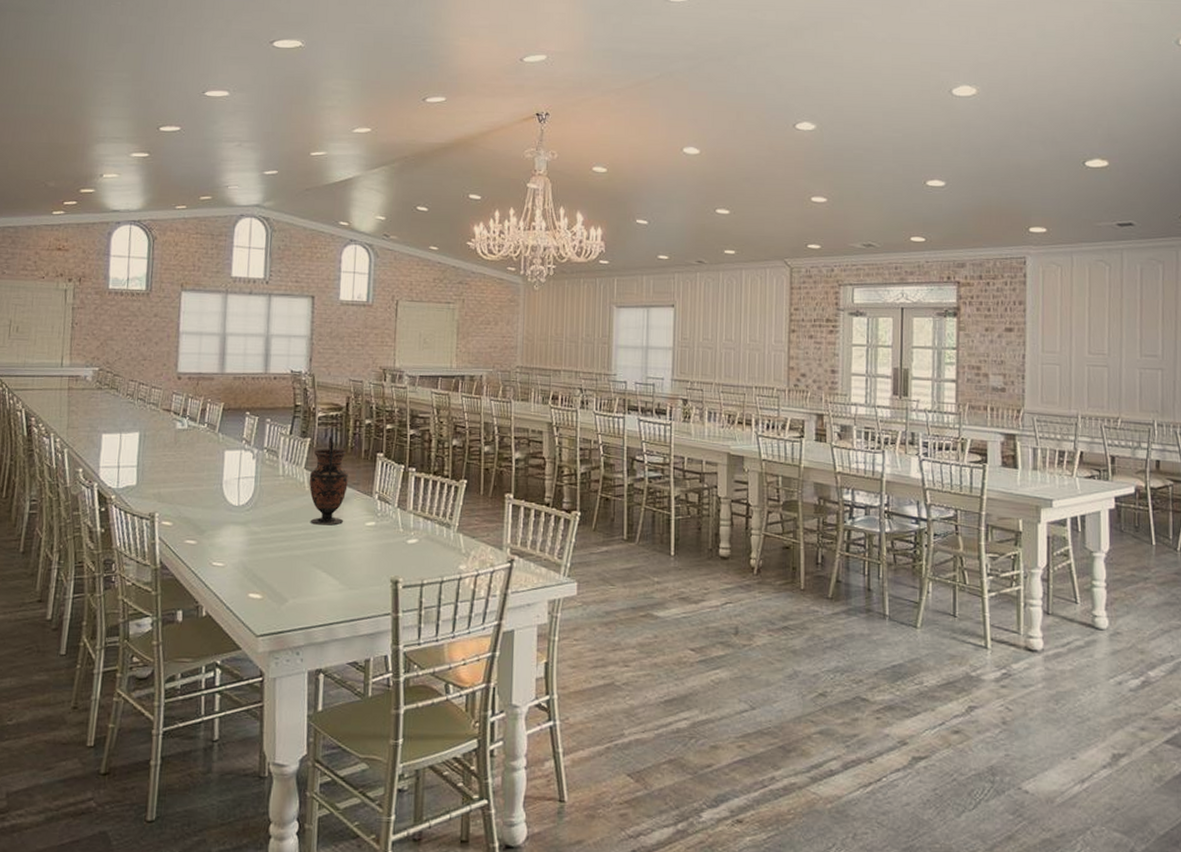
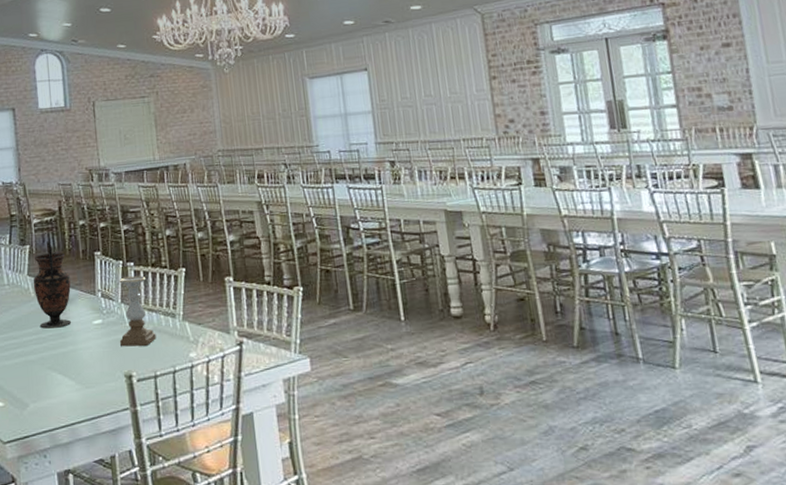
candle holder: none [391,482,428,553] -> present [119,276,156,347]

